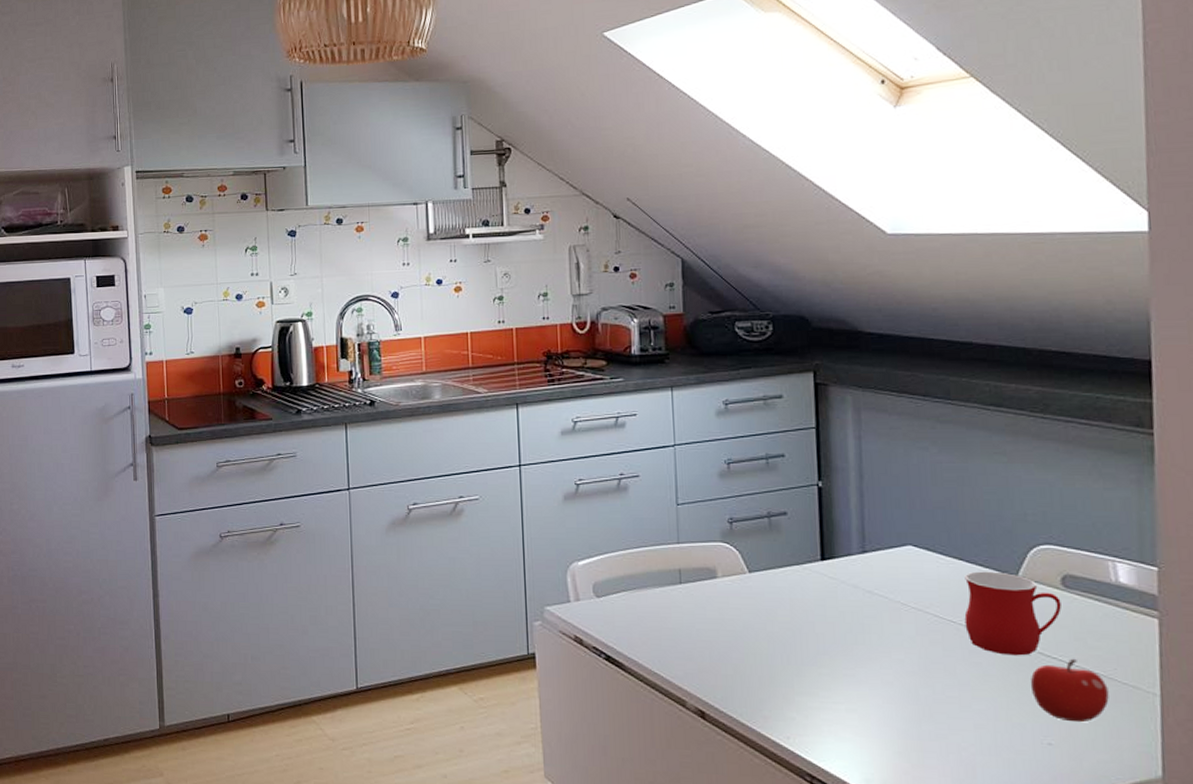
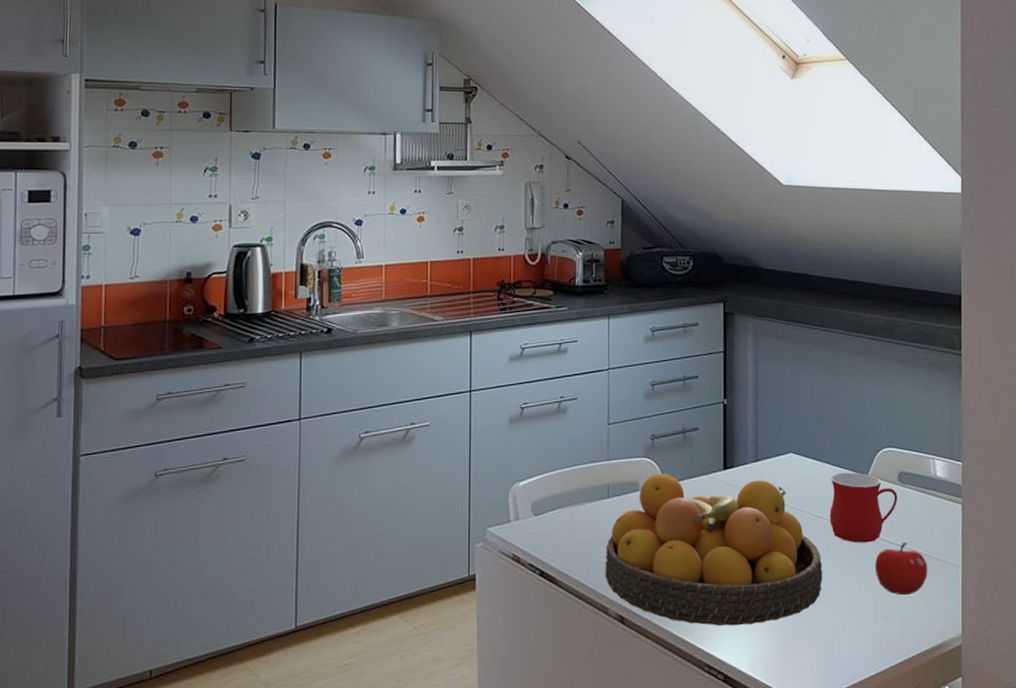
fruit bowl: none [679,560,958,736] -> present [605,473,823,626]

